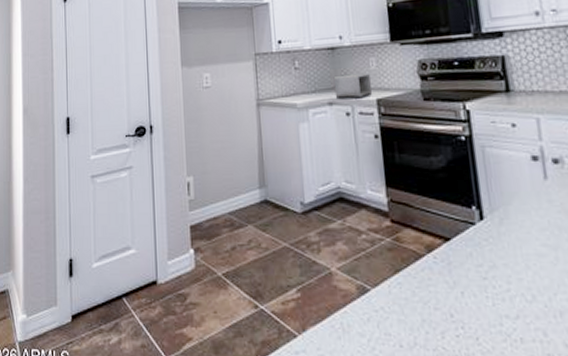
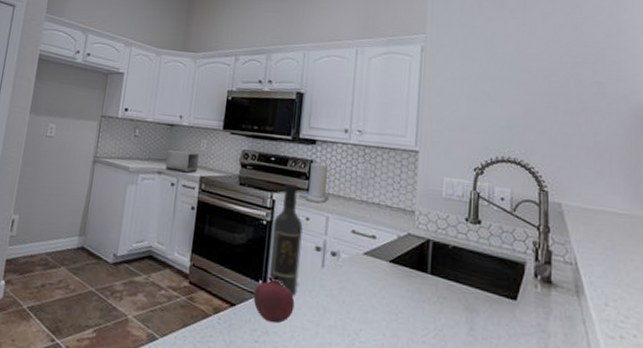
fruit: none [468,199,522,254] -> present [253,276,295,324]
wine bottle: none [473,87,521,218] -> present [268,182,303,296]
paper towel: none [498,57,535,105] -> present [300,163,329,204]

